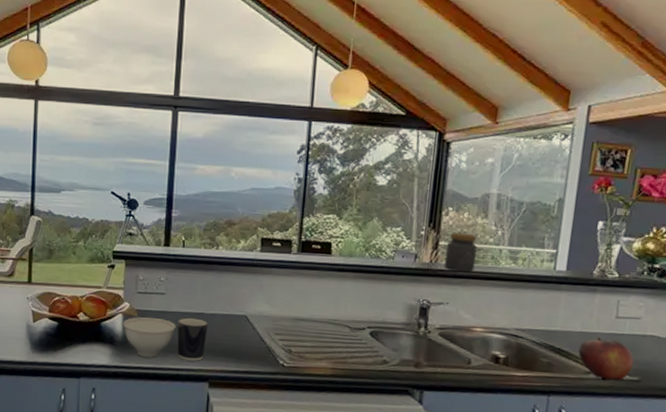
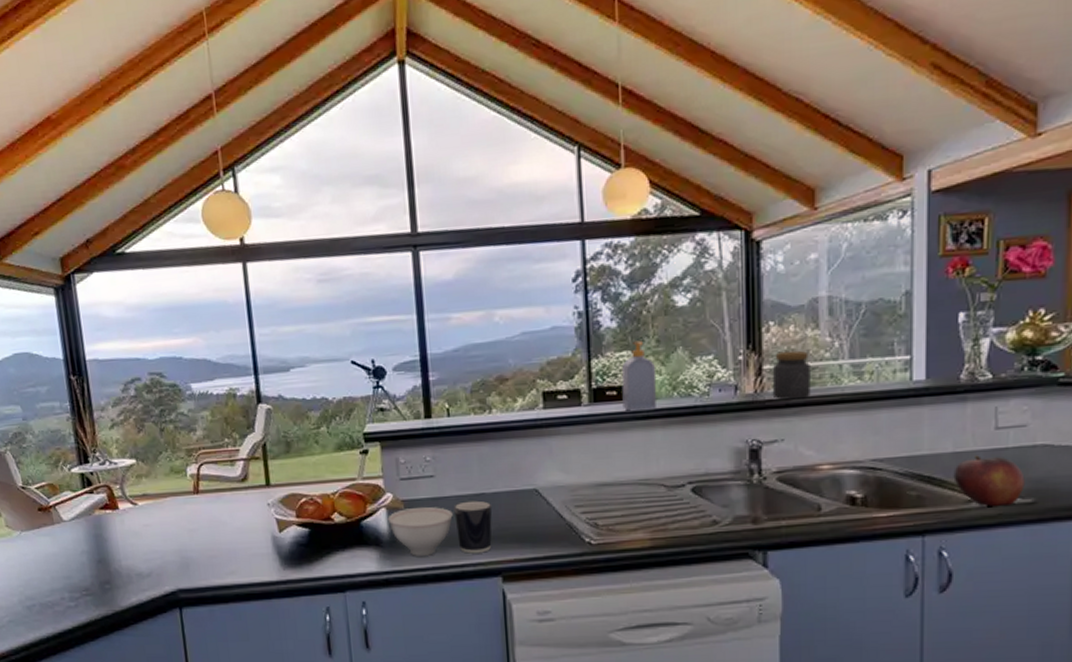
soap bottle: none [324,207,355,266] -> present [621,340,657,412]

